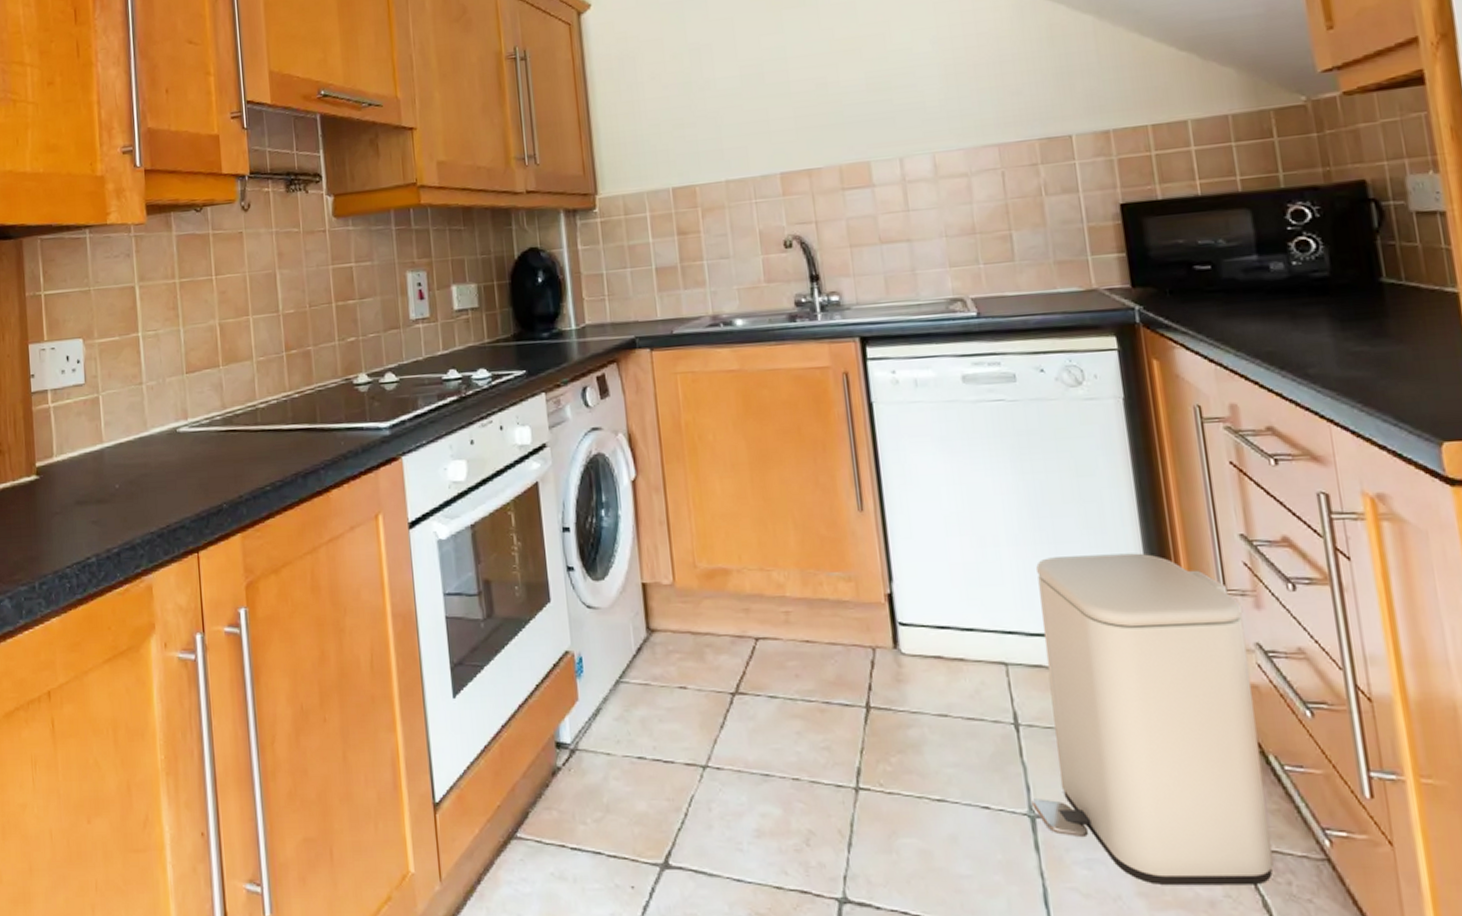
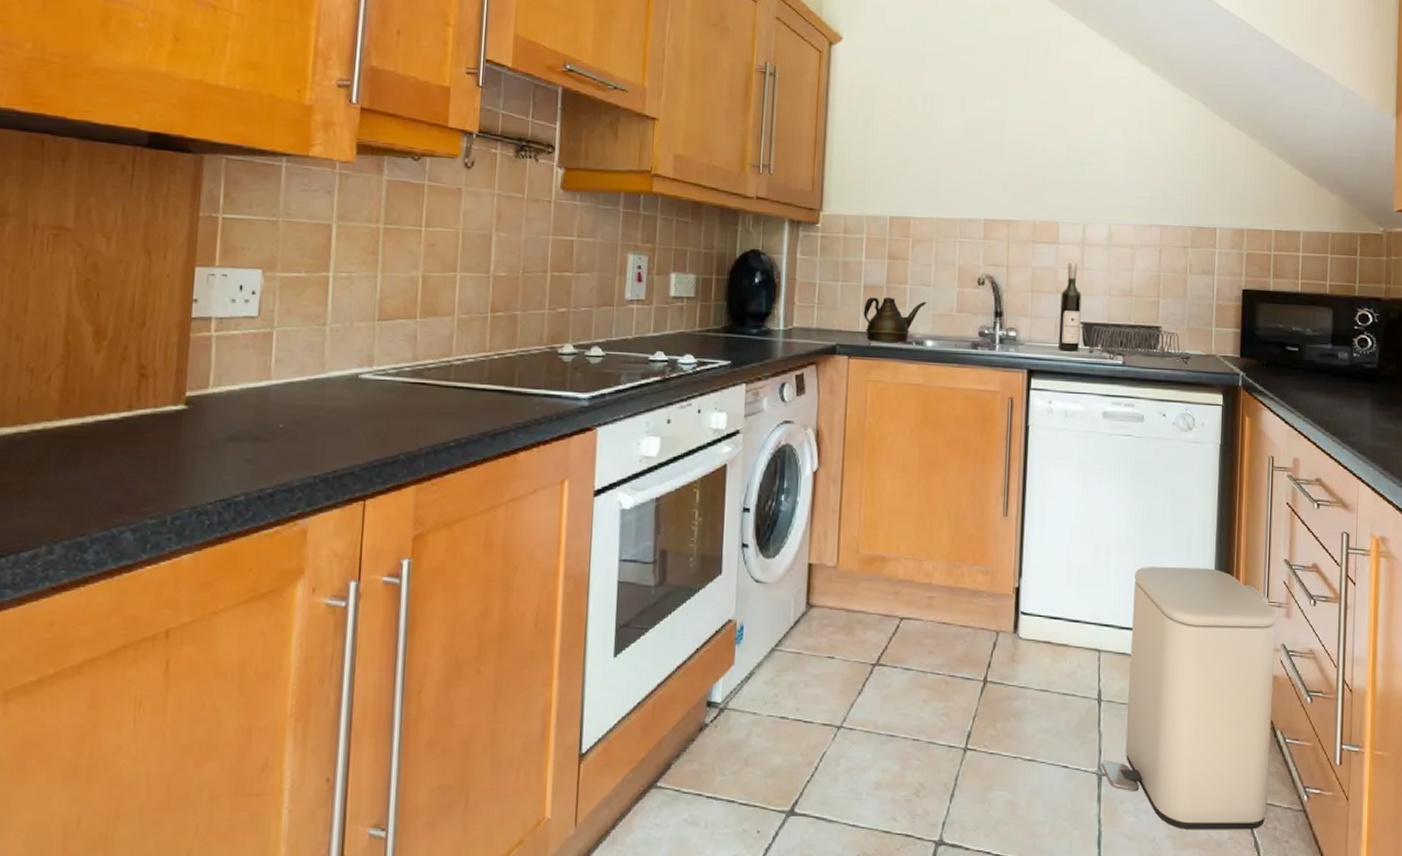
teapot: none [659,275,728,329] -> present [863,296,926,343]
bottle: none [886,205,920,310] -> present [1057,262,1082,352]
dish rack: none [914,263,1066,313] -> present [1079,320,1192,363]

